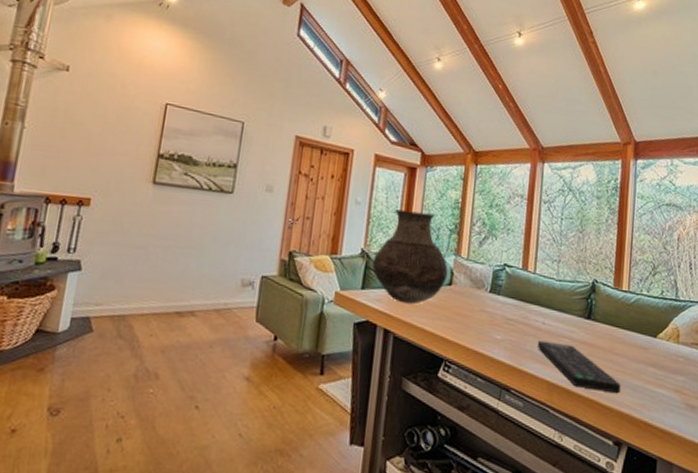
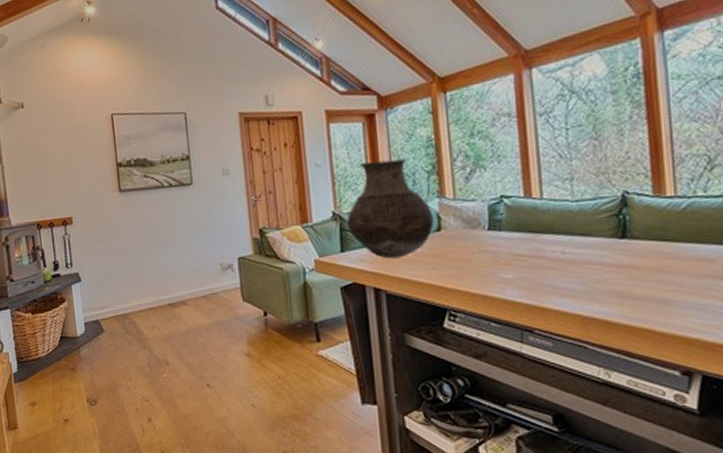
remote control: present [538,340,621,394] -> none [560,271,682,318]

